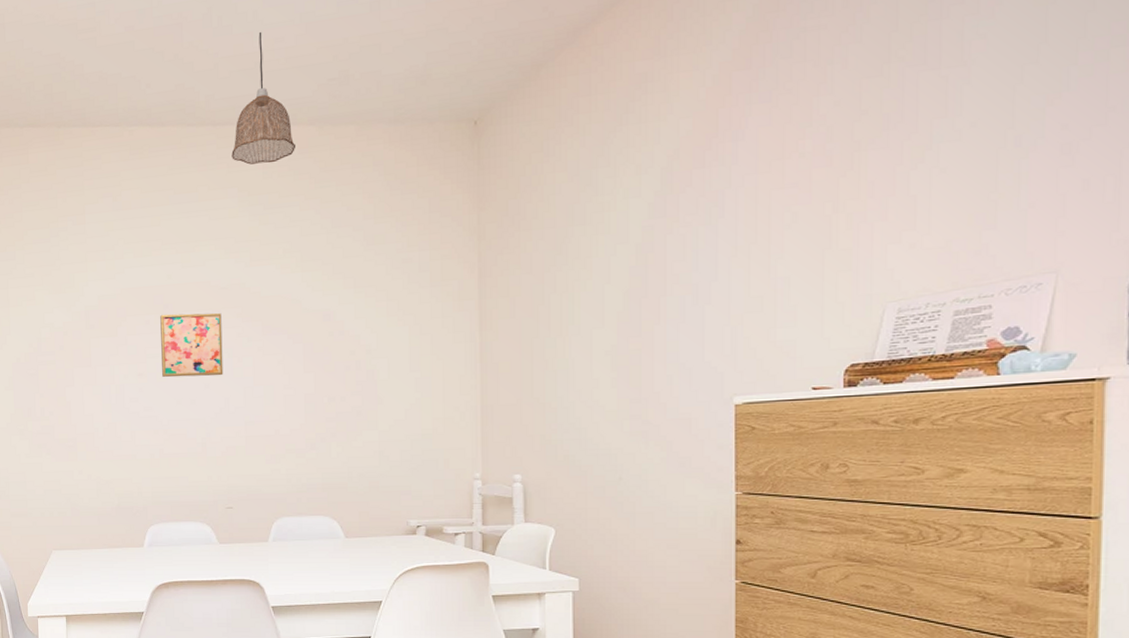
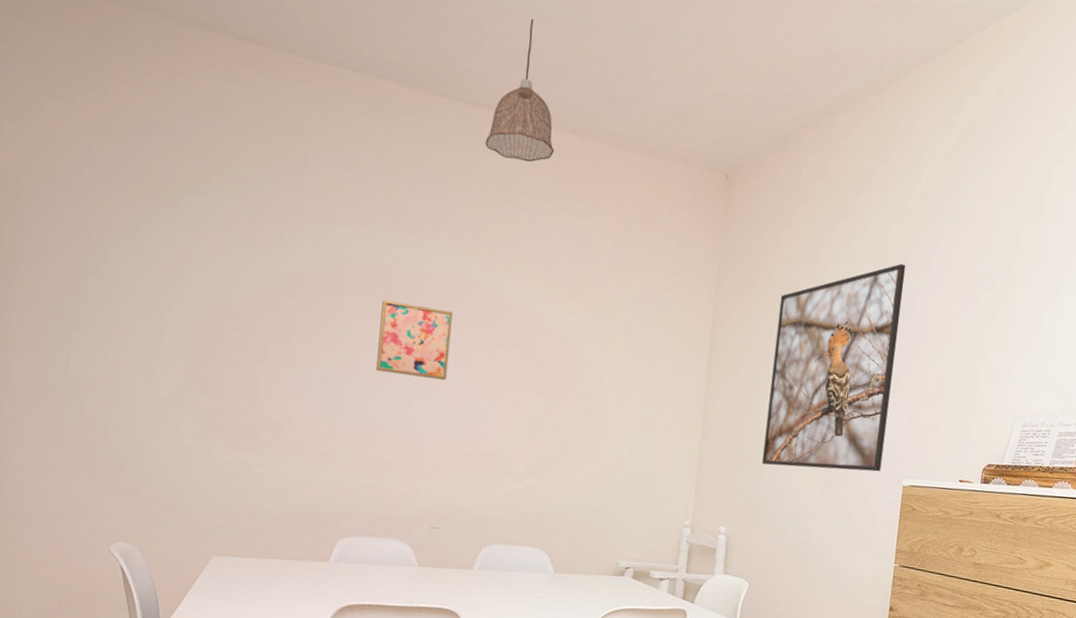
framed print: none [553,161,705,406] -> present [762,263,906,472]

